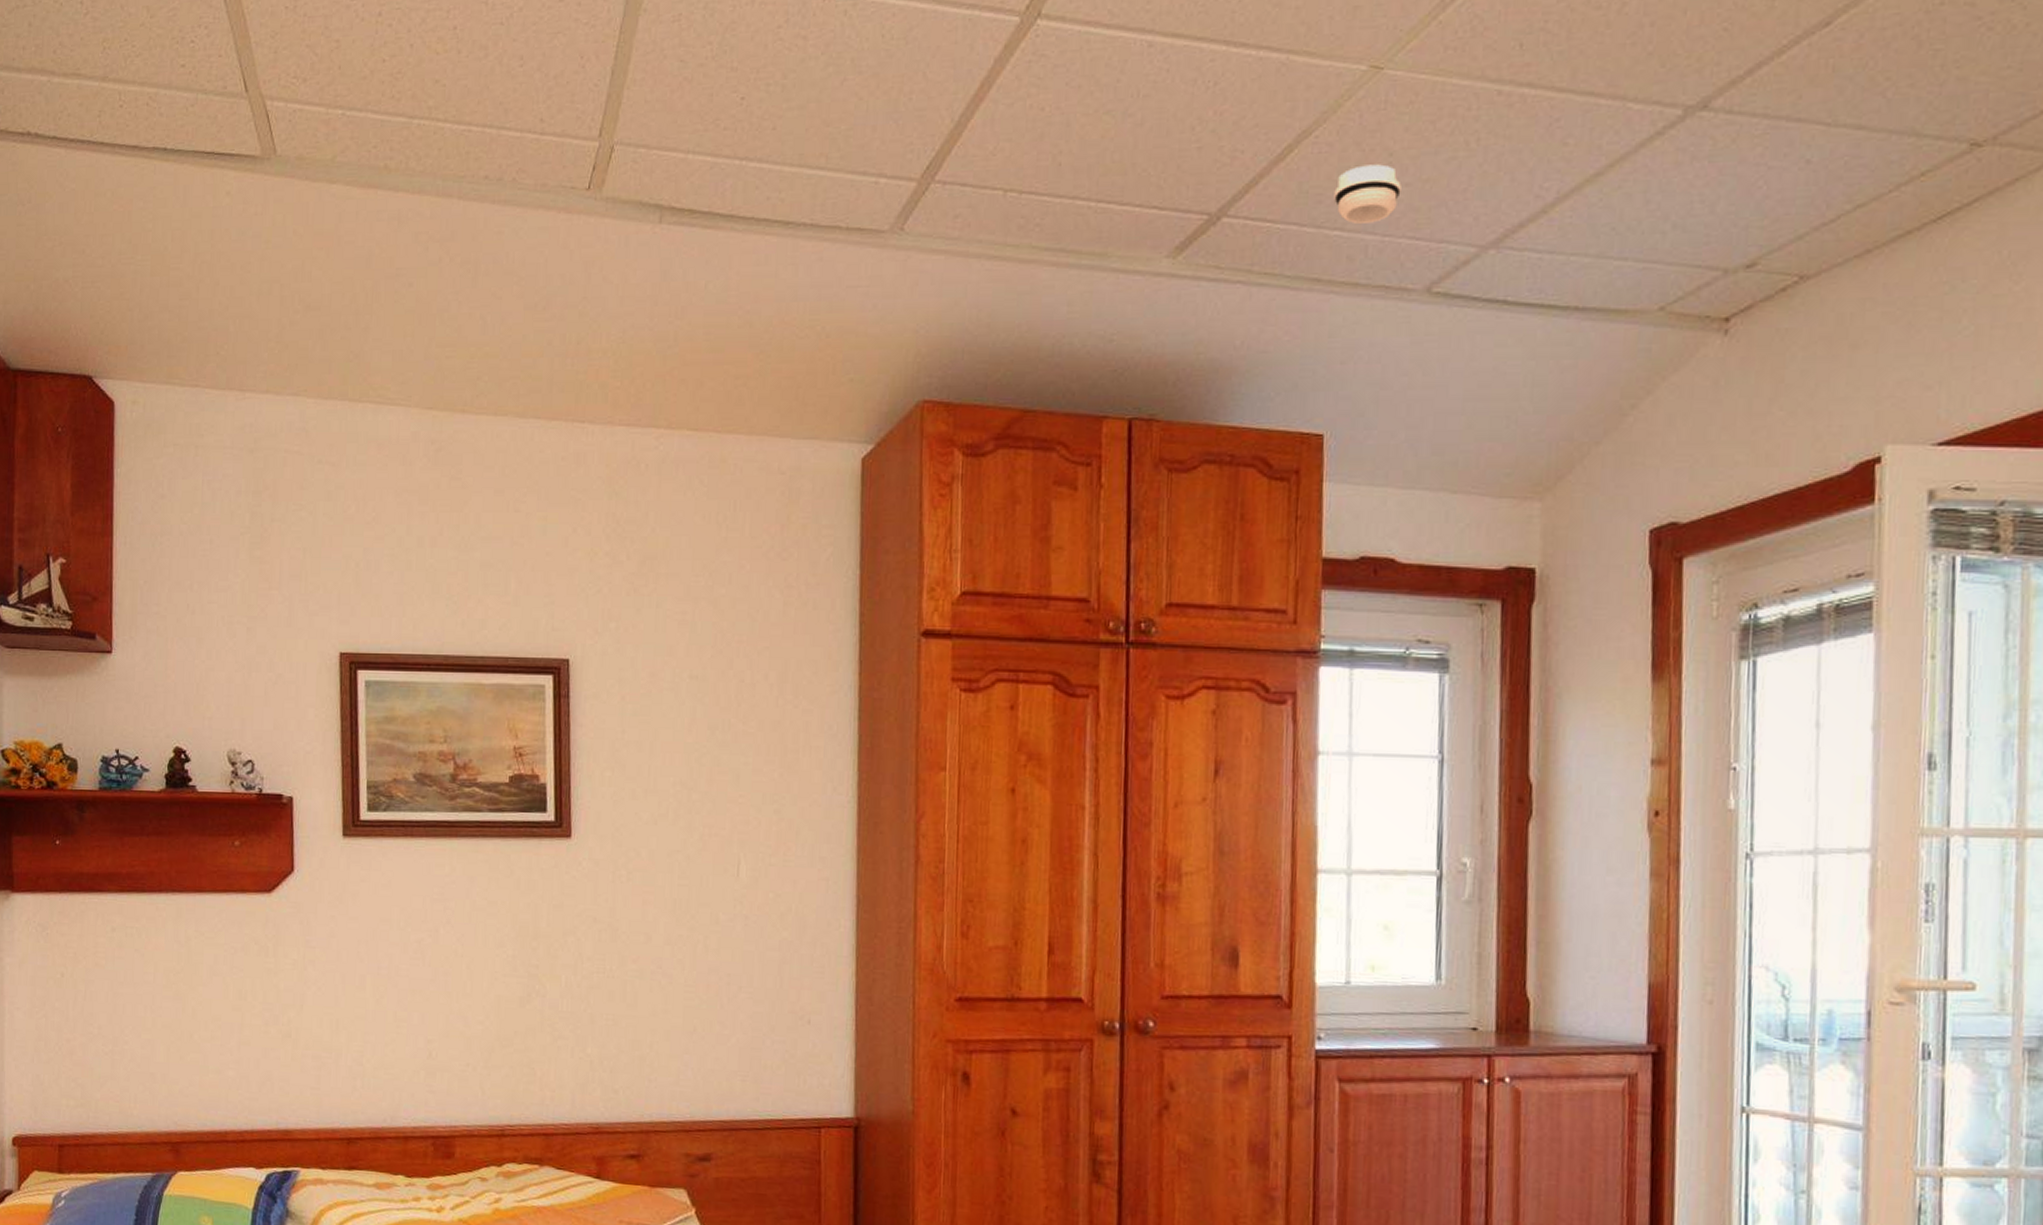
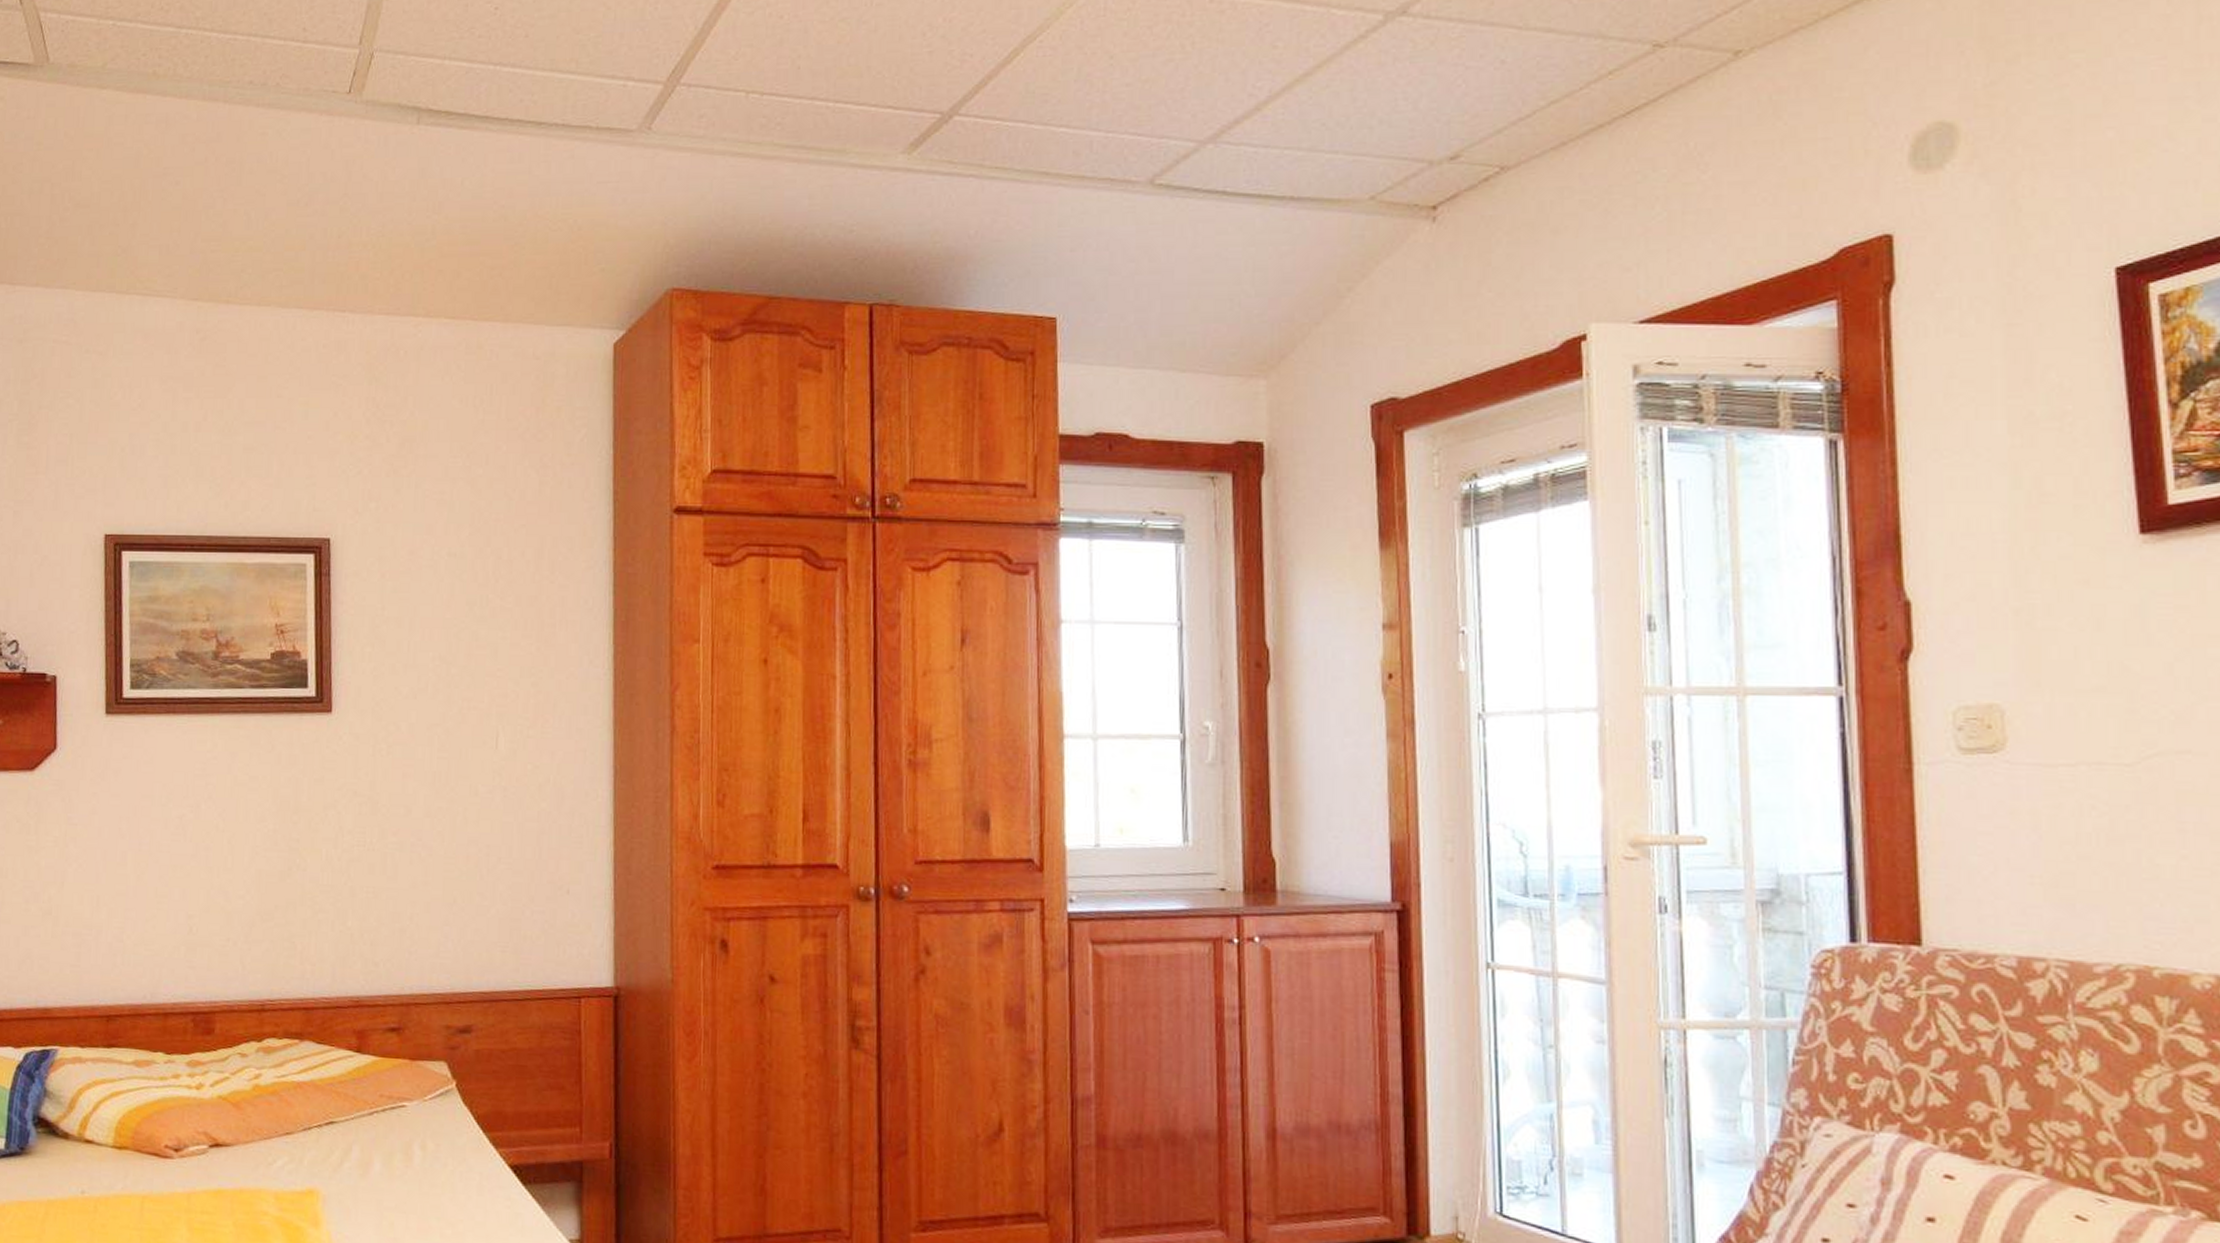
smoke detector: present [1334,164,1402,224] -> none [1059,66,1122,121]

